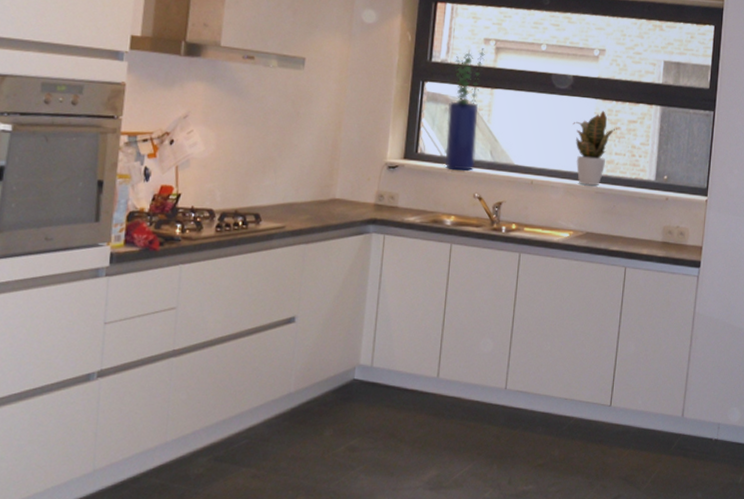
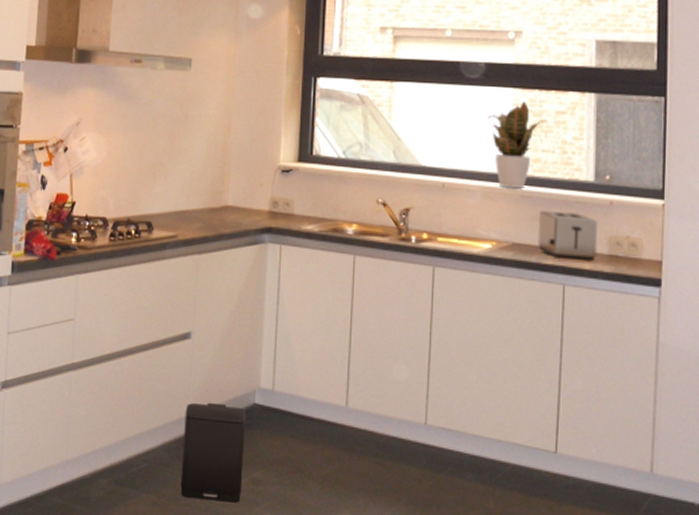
pedal bin: none [280,380,346,469] -> present [180,402,247,503]
vase: present [445,48,485,171] -> none [343,38,382,173]
toaster: none [607,205,656,248] -> present [538,211,598,262]

